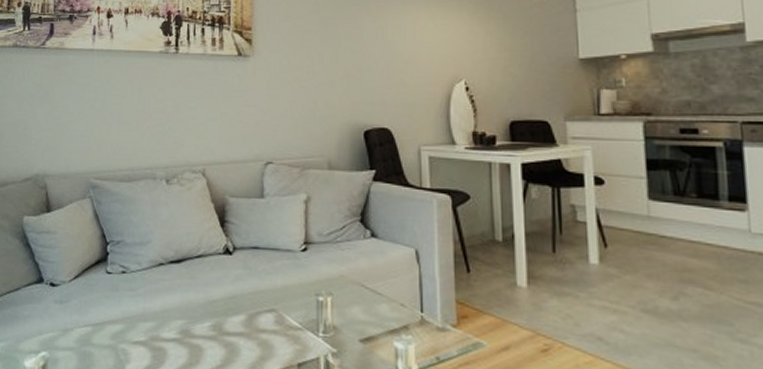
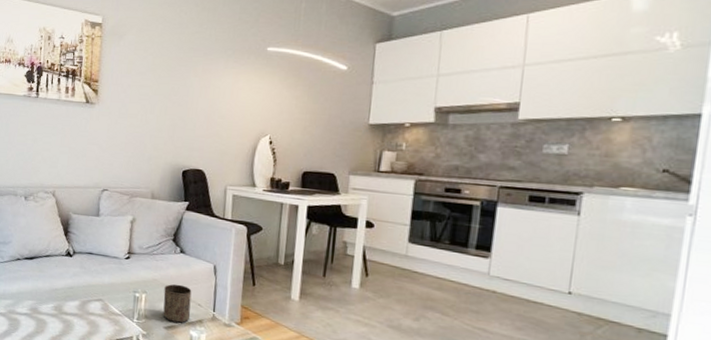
cup: none [355,279,392,332] -> present [163,284,192,323]

